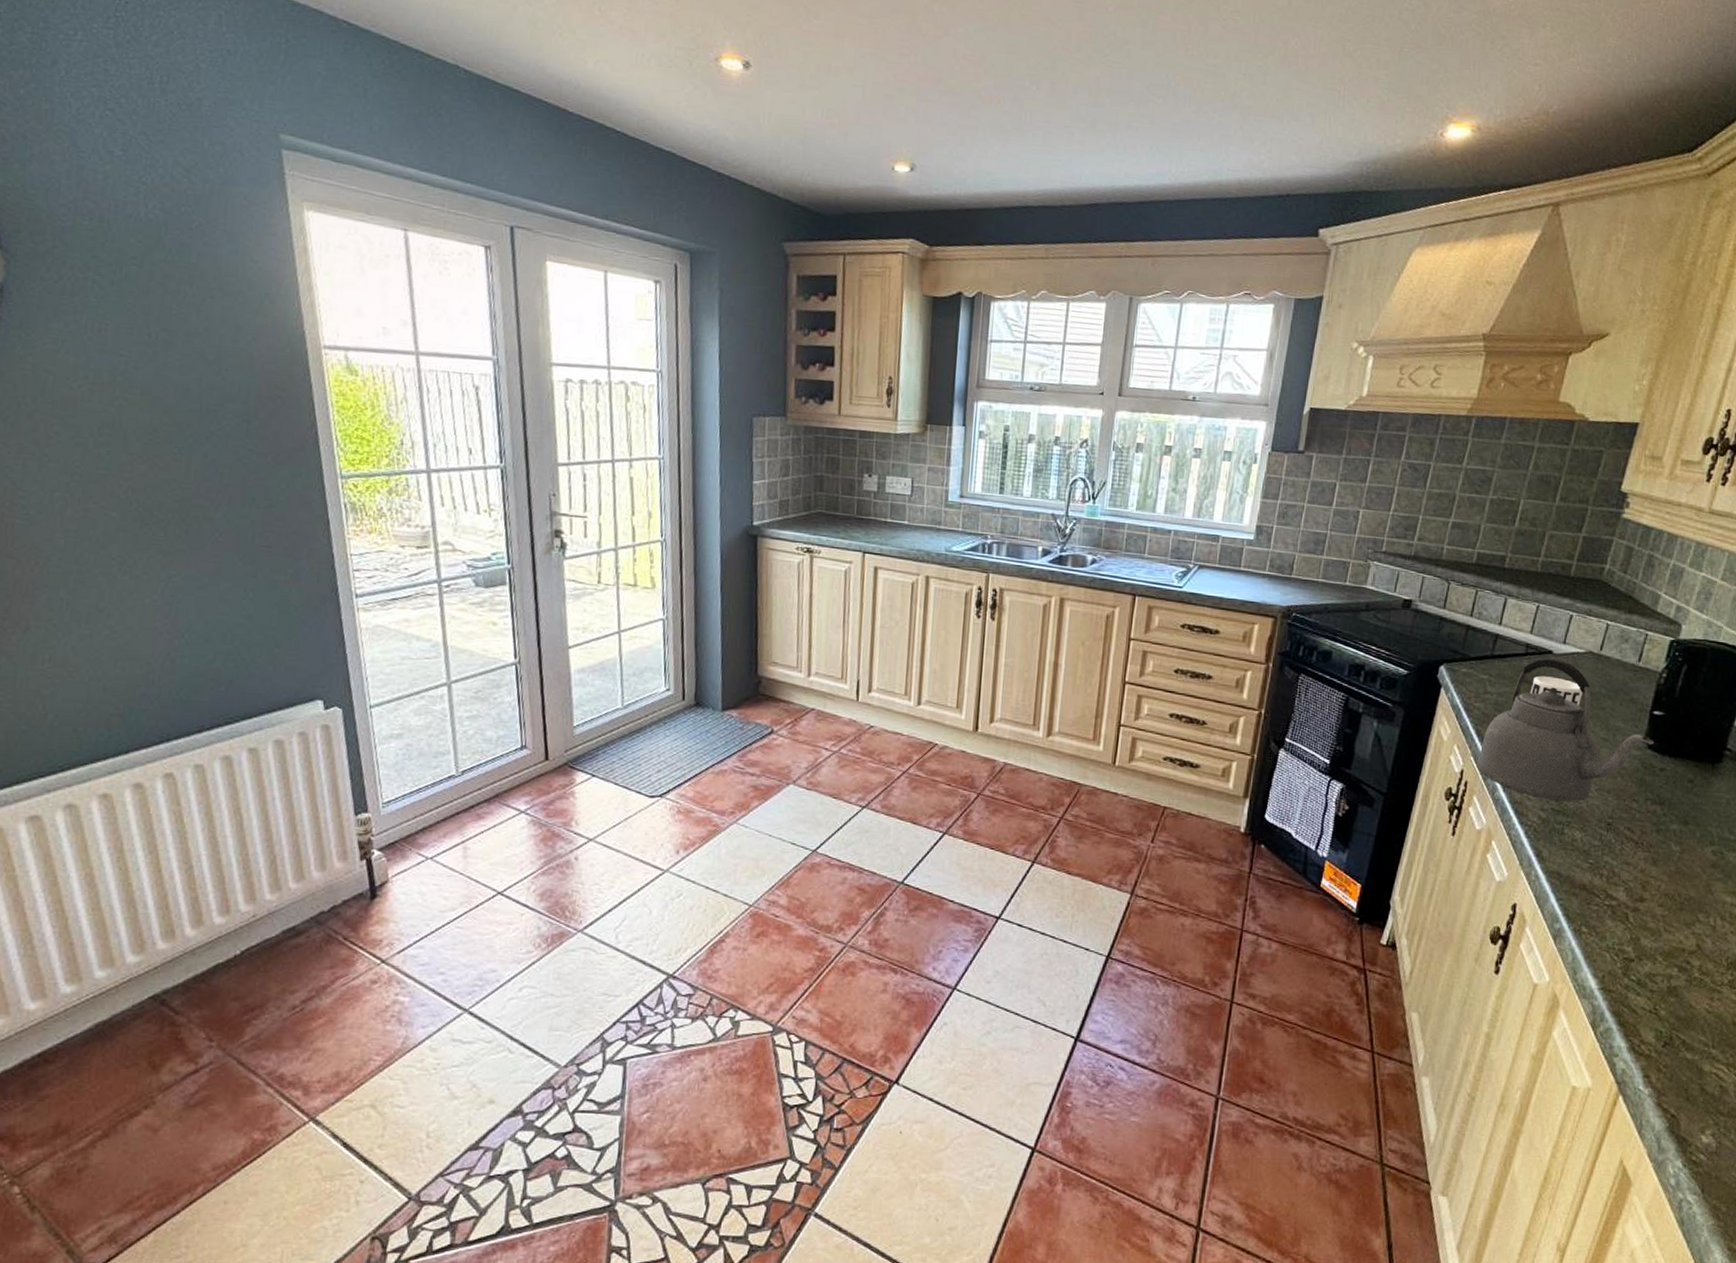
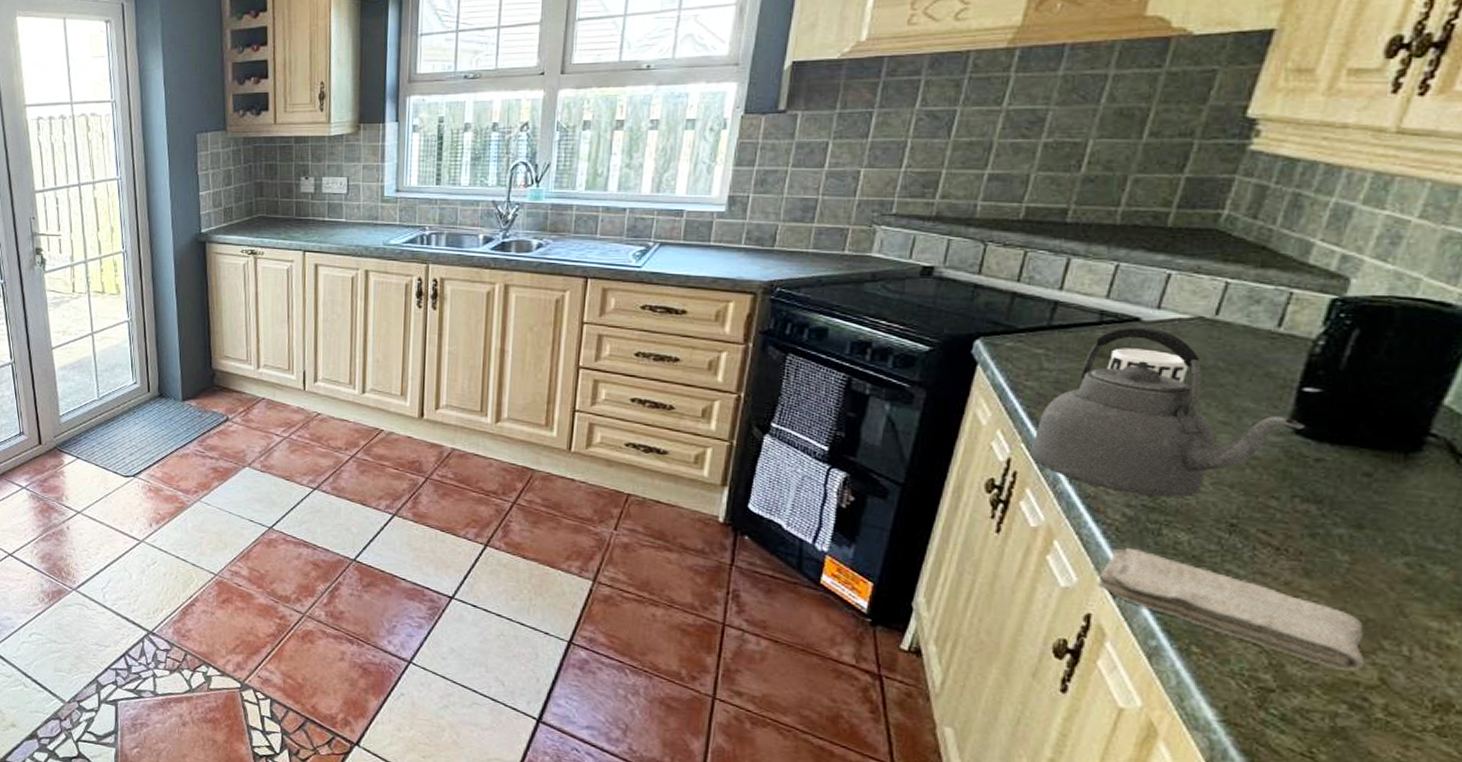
washcloth: none [1521,845,1688,940] -> present [1097,547,1365,671]

